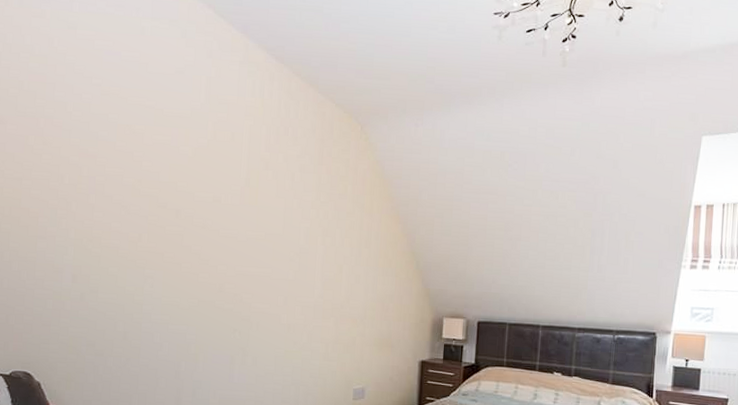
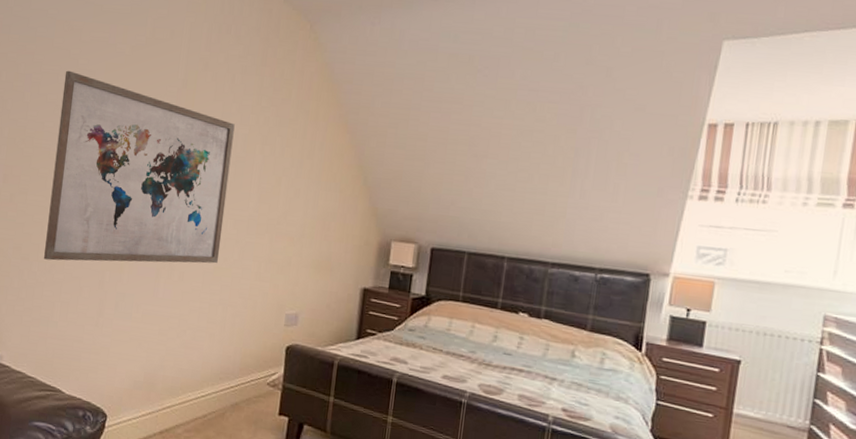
wall art: none [119,172,297,355] -> present [44,70,235,264]

